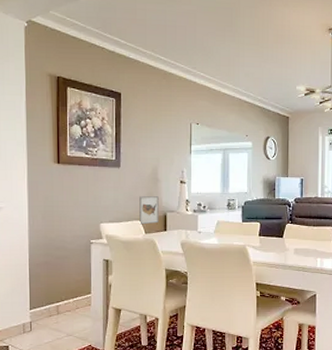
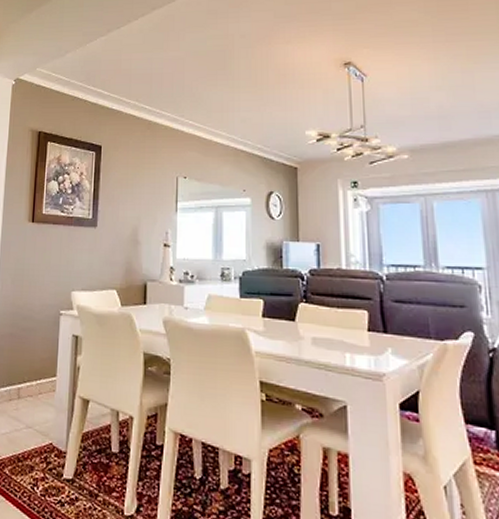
wall art: present [139,196,159,225] -> none [115,261,138,295]

